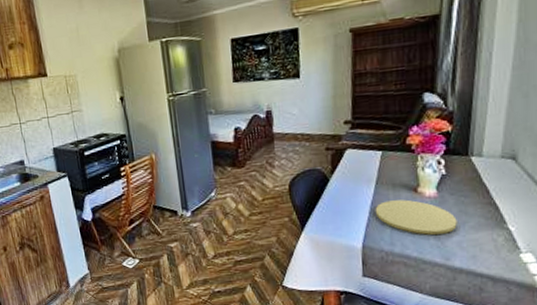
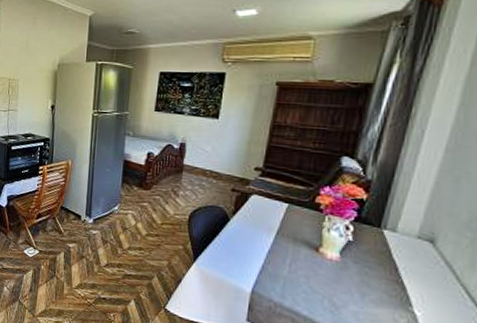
plate: present [375,199,457,235] -> none [270,253,357,301]

